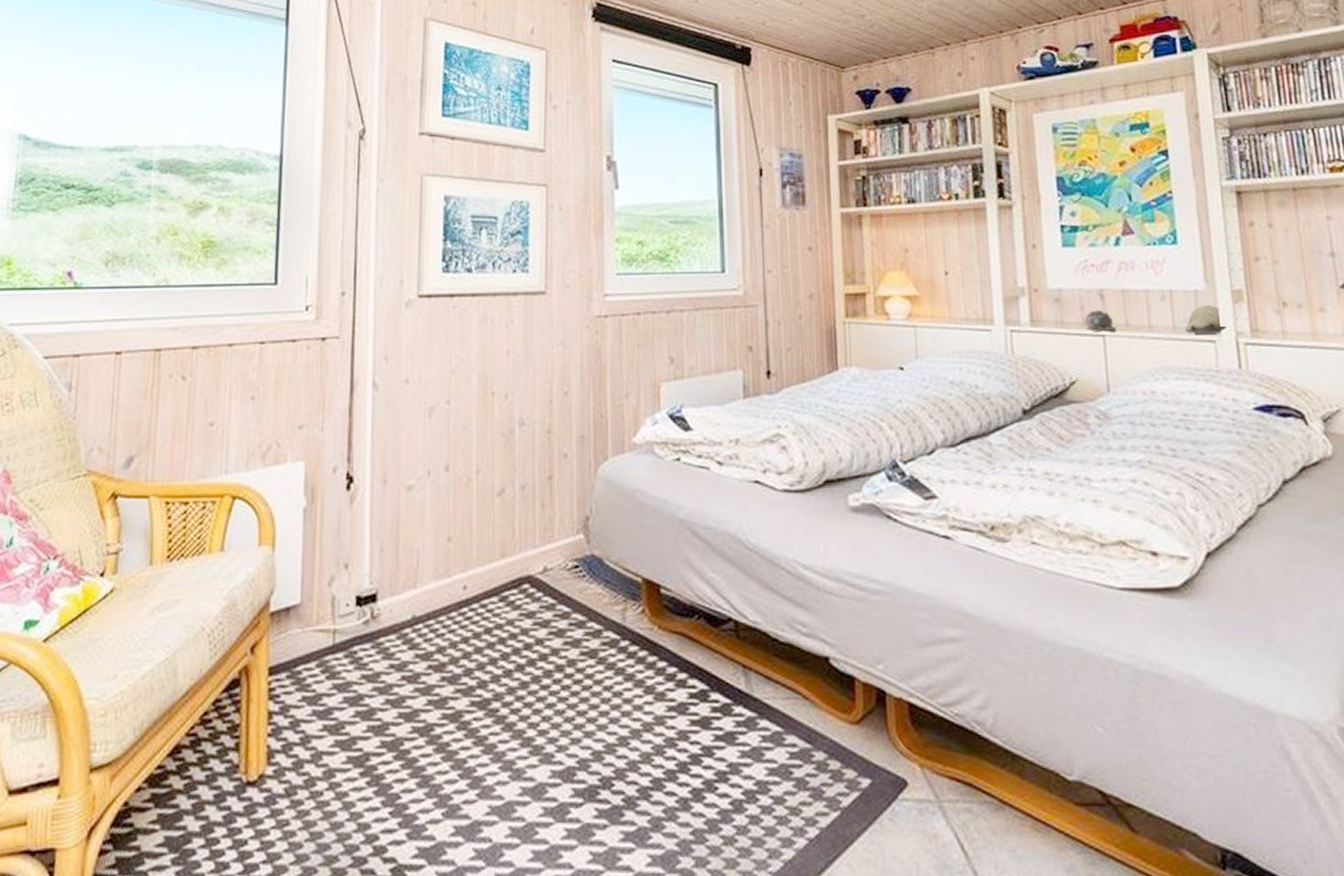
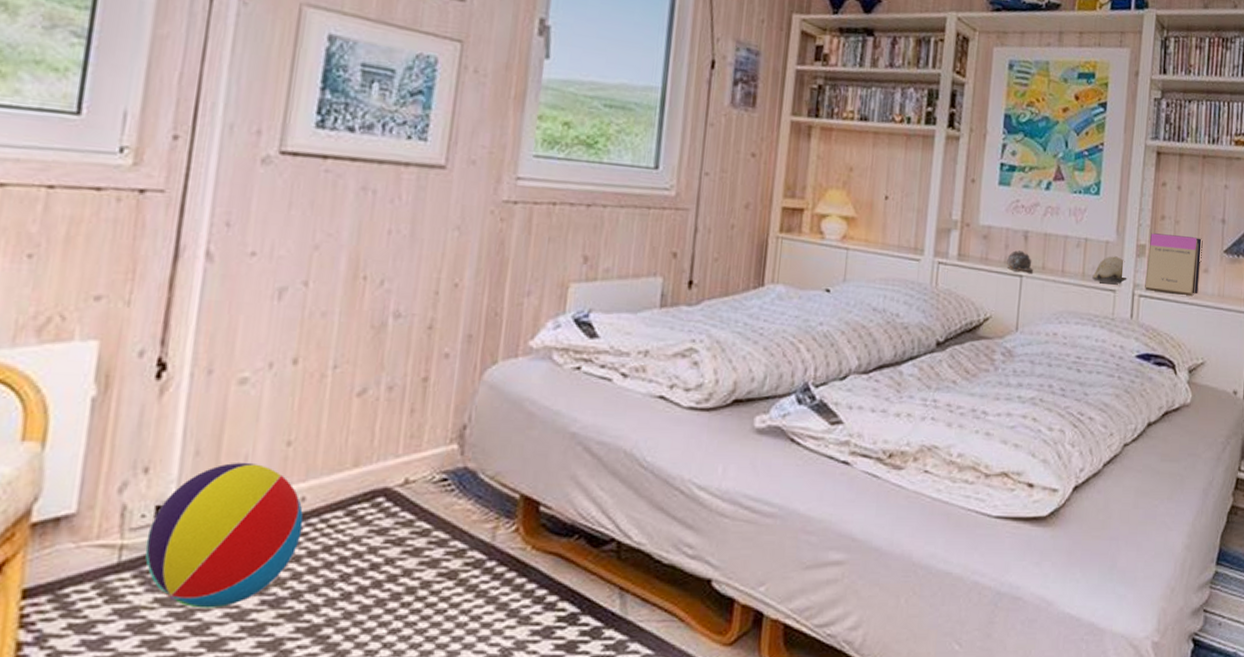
beach ball: none [351,558,467,684] -> present [144,463,304,609]
books: none [1246,276,1317,338] -> present [1145,233,1202,296]

